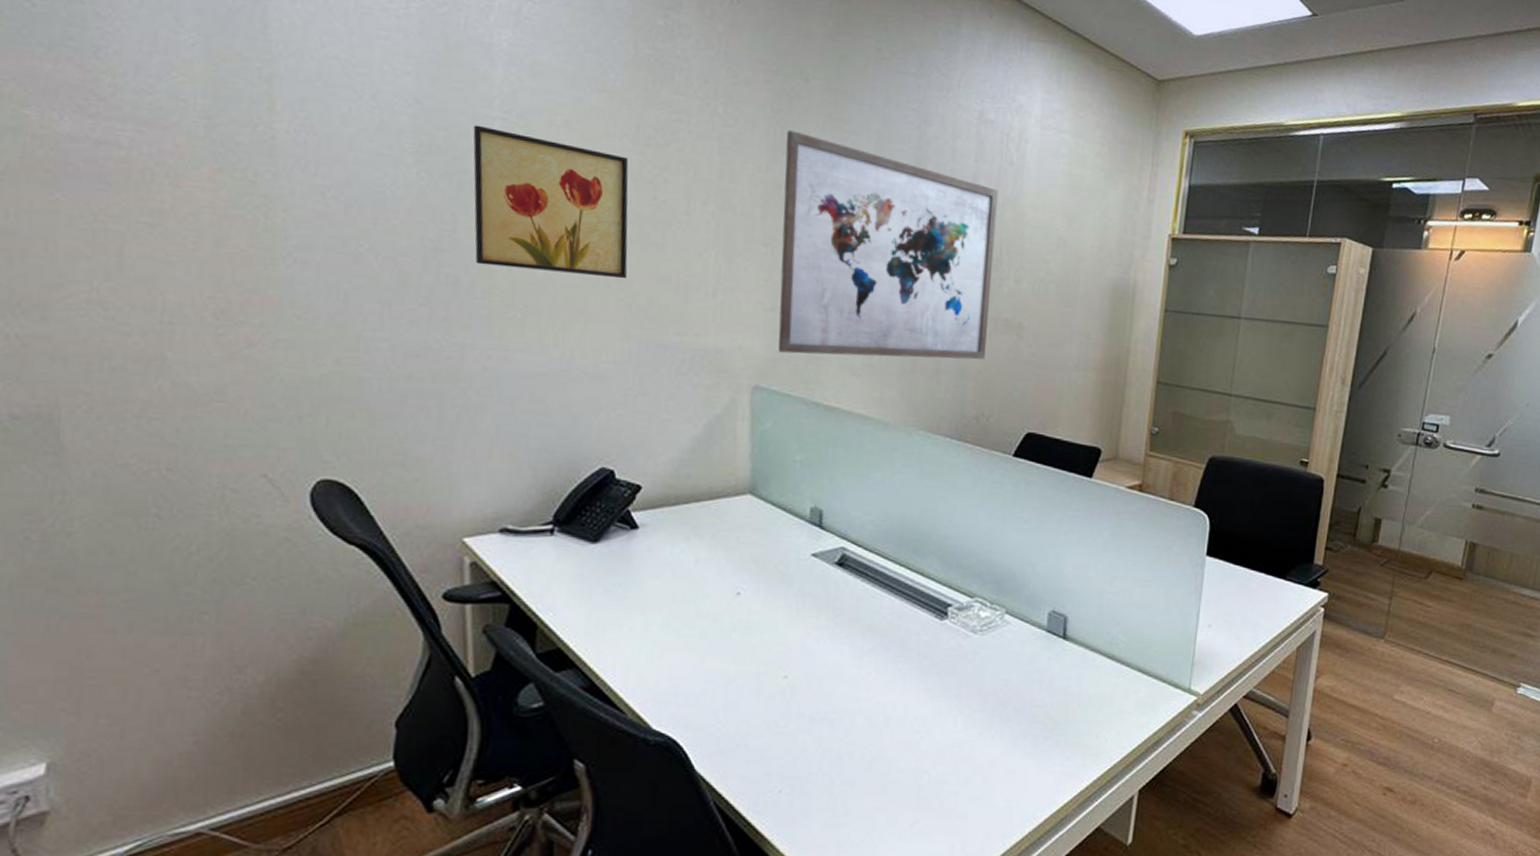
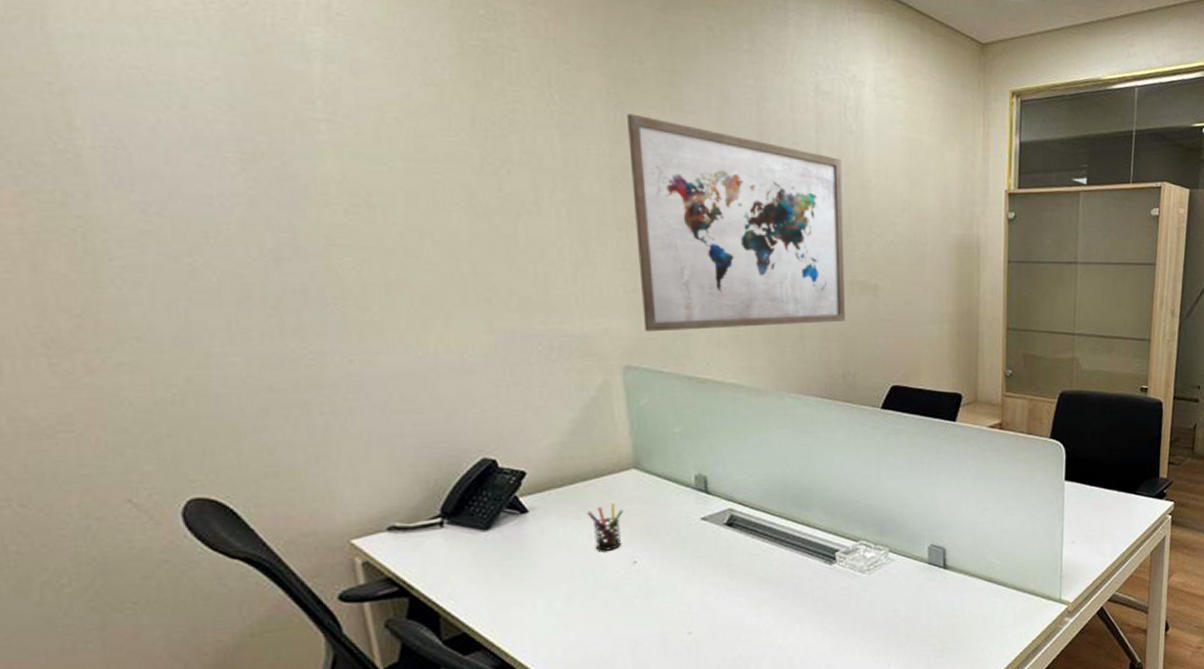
wall art: present [473,125,629,279] -> none [298,128,483,273]
pen holder: none [697,527,734,578] -> present [587,502,624,551]

